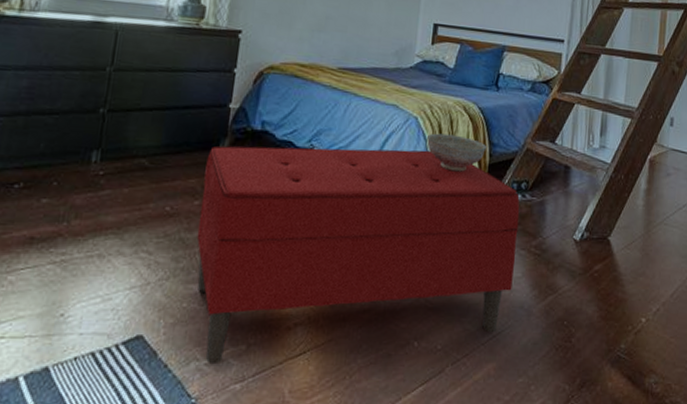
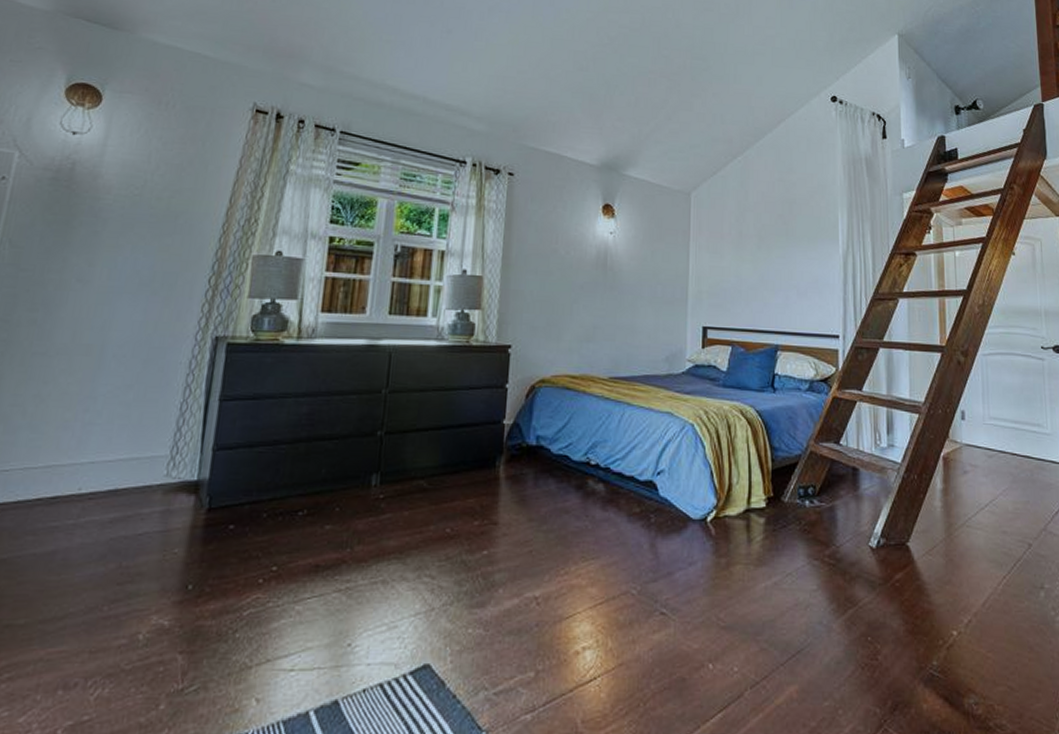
bench: present [196,146,520,365] -> none [478,458,809,694]
decorative bowl: present [426,133,486,172] -> none [704,439,767,479]

